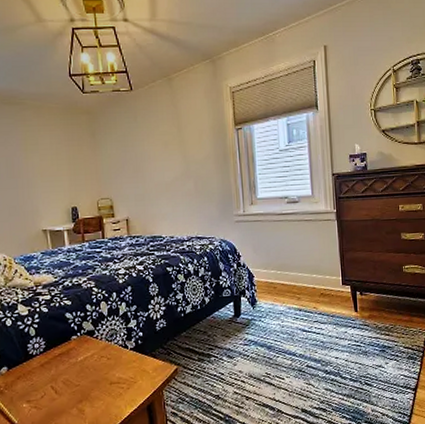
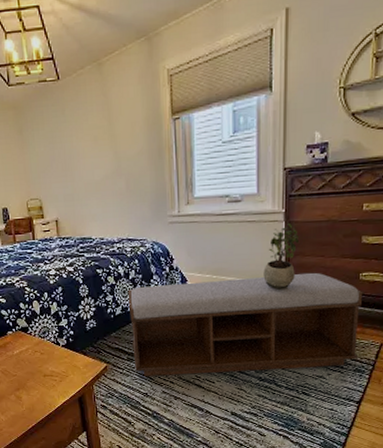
bench: none [197,266,410,377] -> present [127,272,363,376]
potted plant: none [322,222,350,283] -> present [263,224,299,290]

